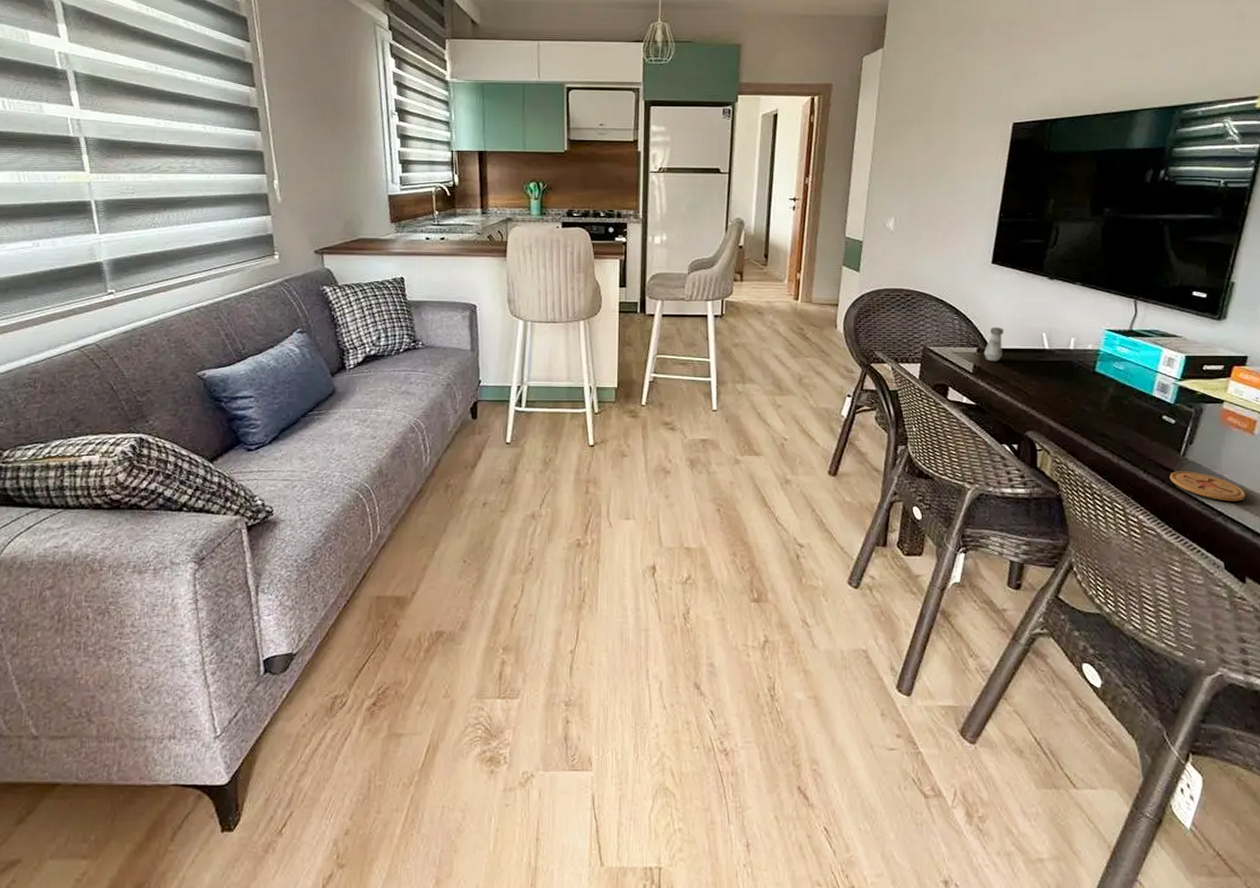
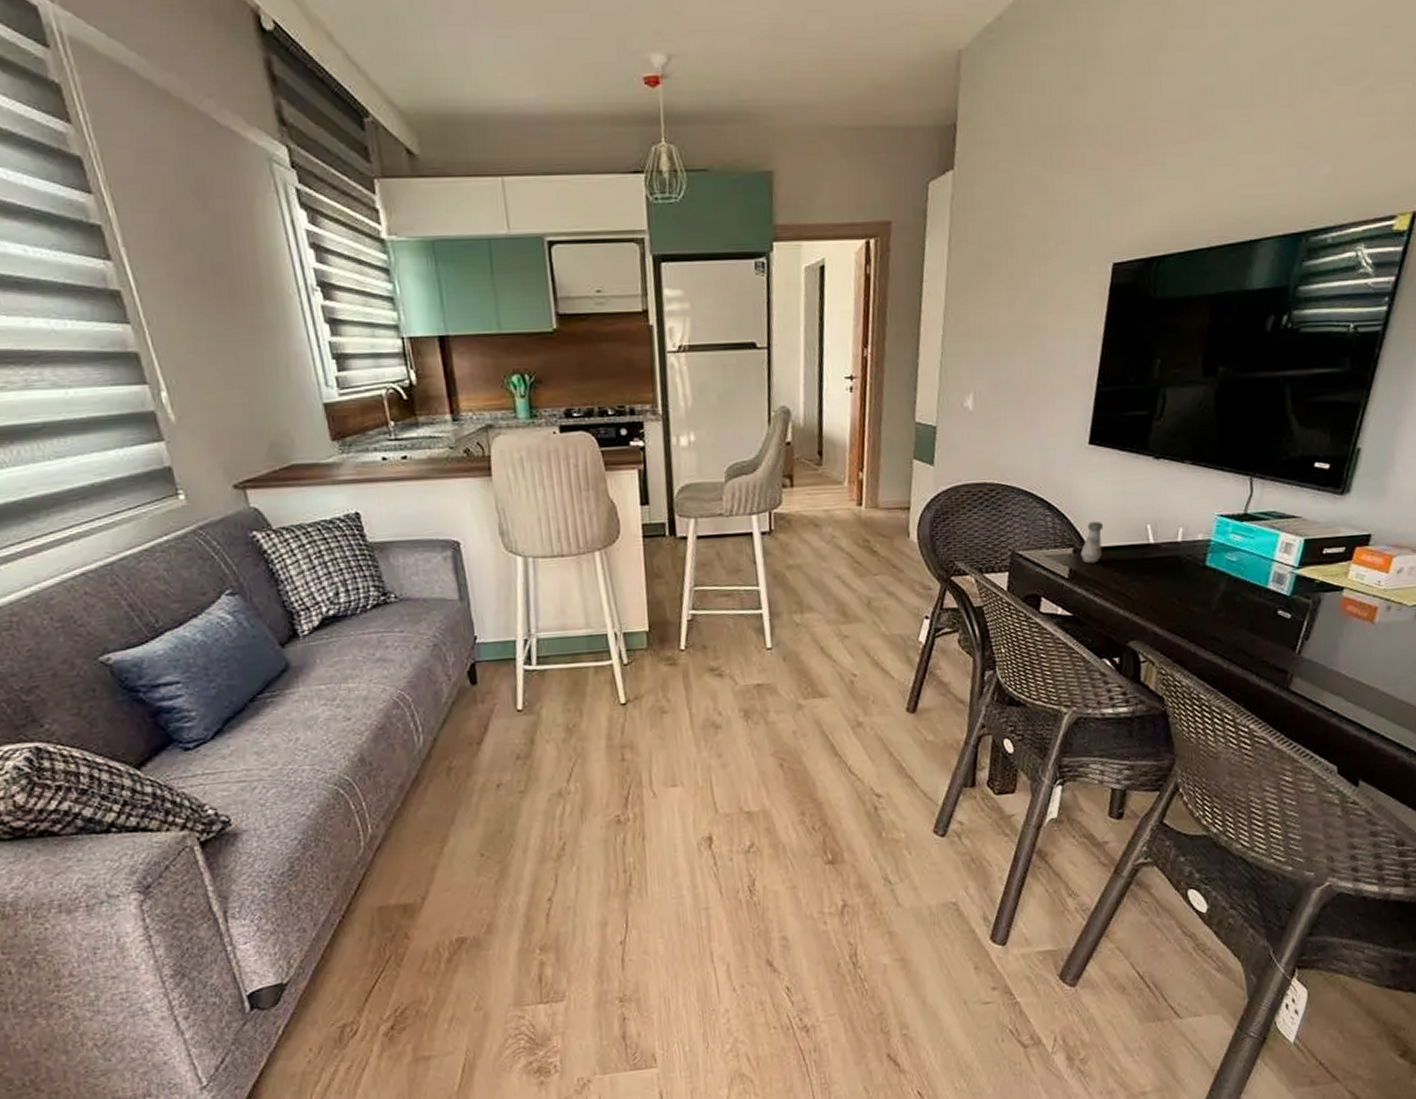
coaster: present [1169,471,1246,502] -> none [1283,670,1363,700]

